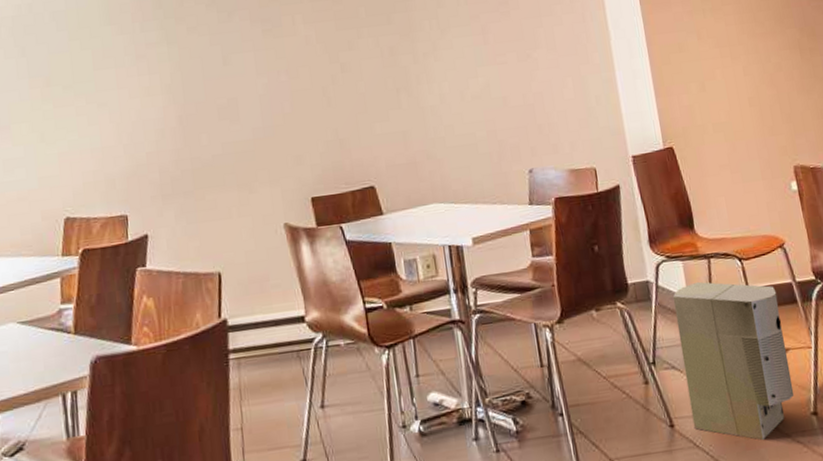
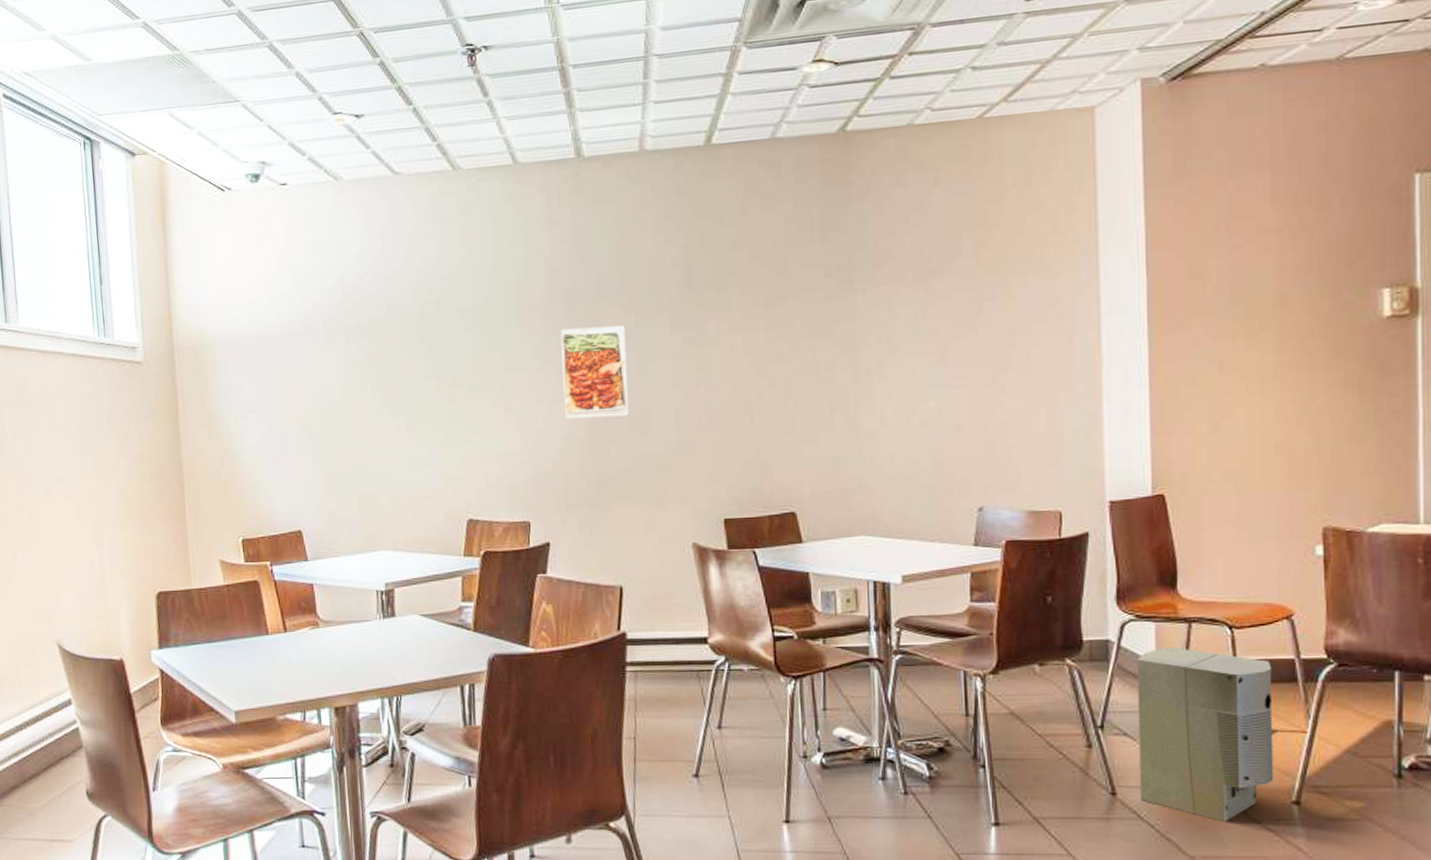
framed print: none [149,21,217,111] -> present [560,325,629,419]

